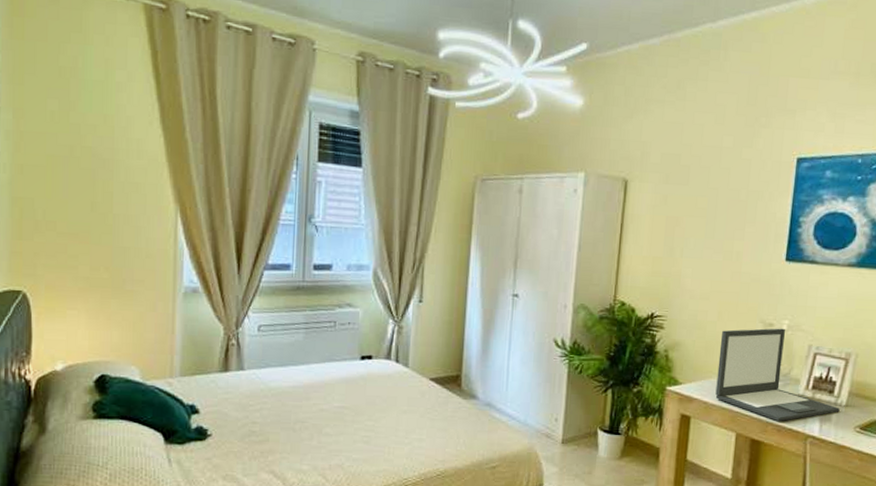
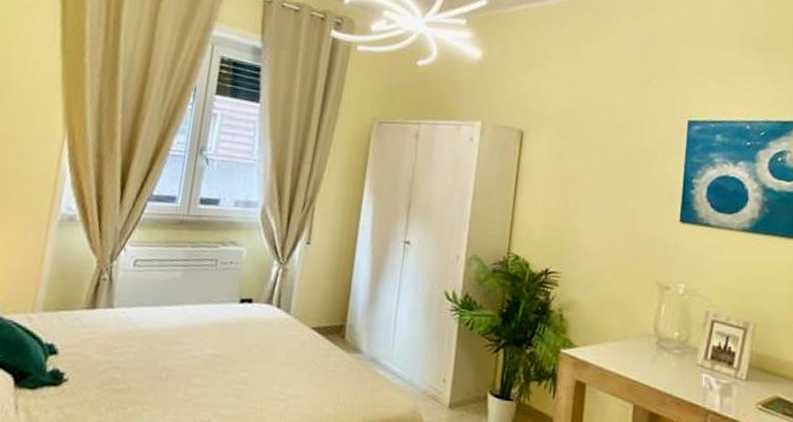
laptop: present [715,328,840,422] -> none [611,290,740,394]

